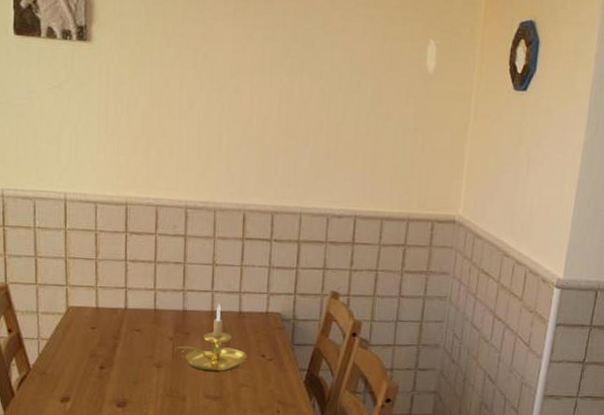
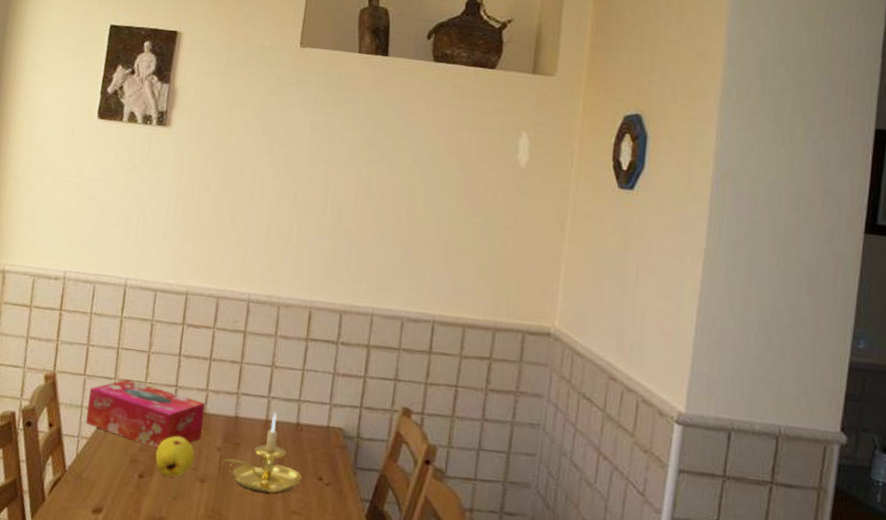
tissue box: none [43,285,154,344] -> present [86,379,205,449]
fruit: none [113,331,149,366] -> present [155,436,195,478]

